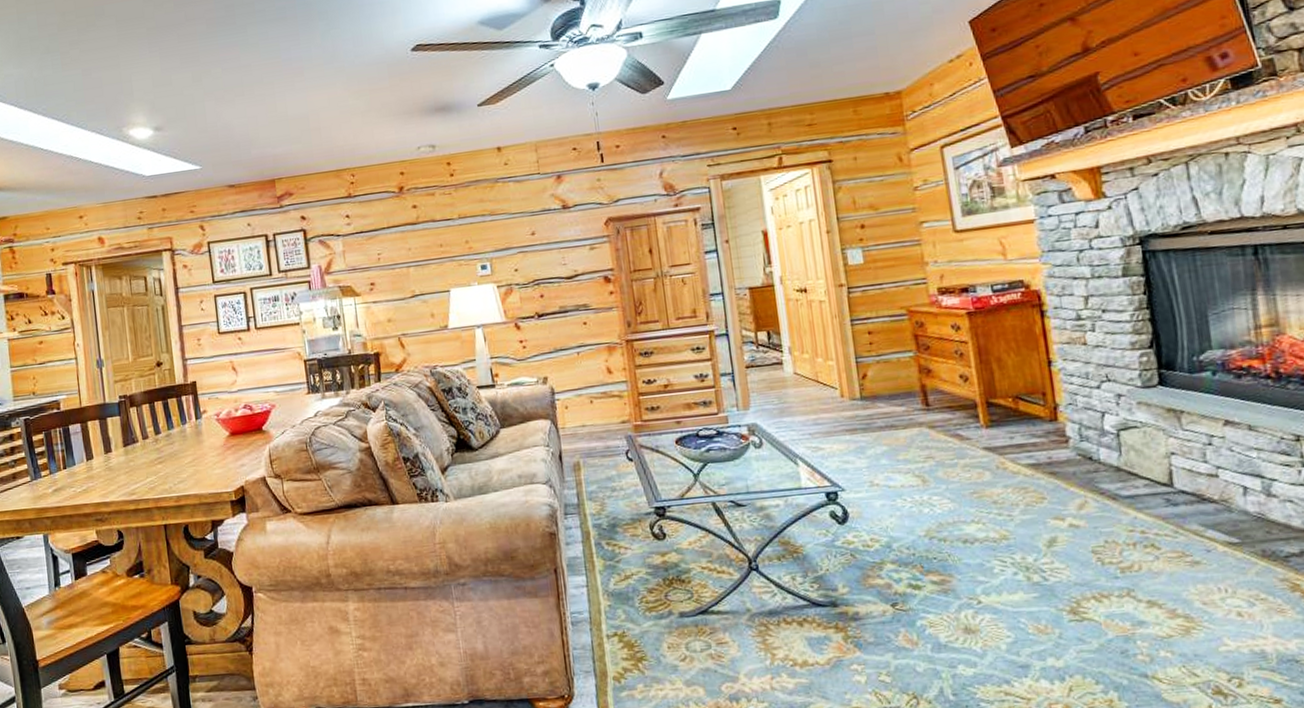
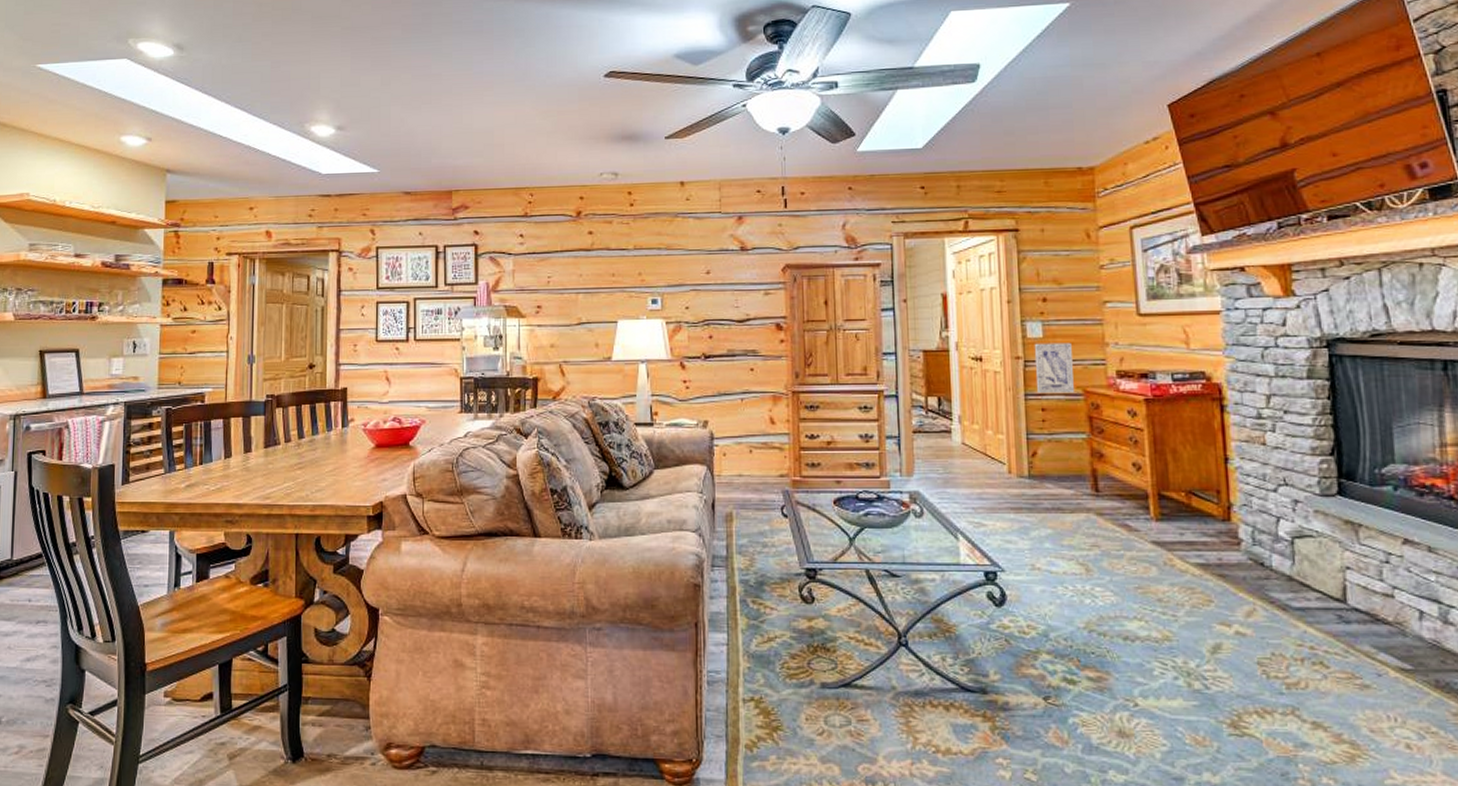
wall art: none [855,265,898,318] -> present [1034,342,1074,394]

